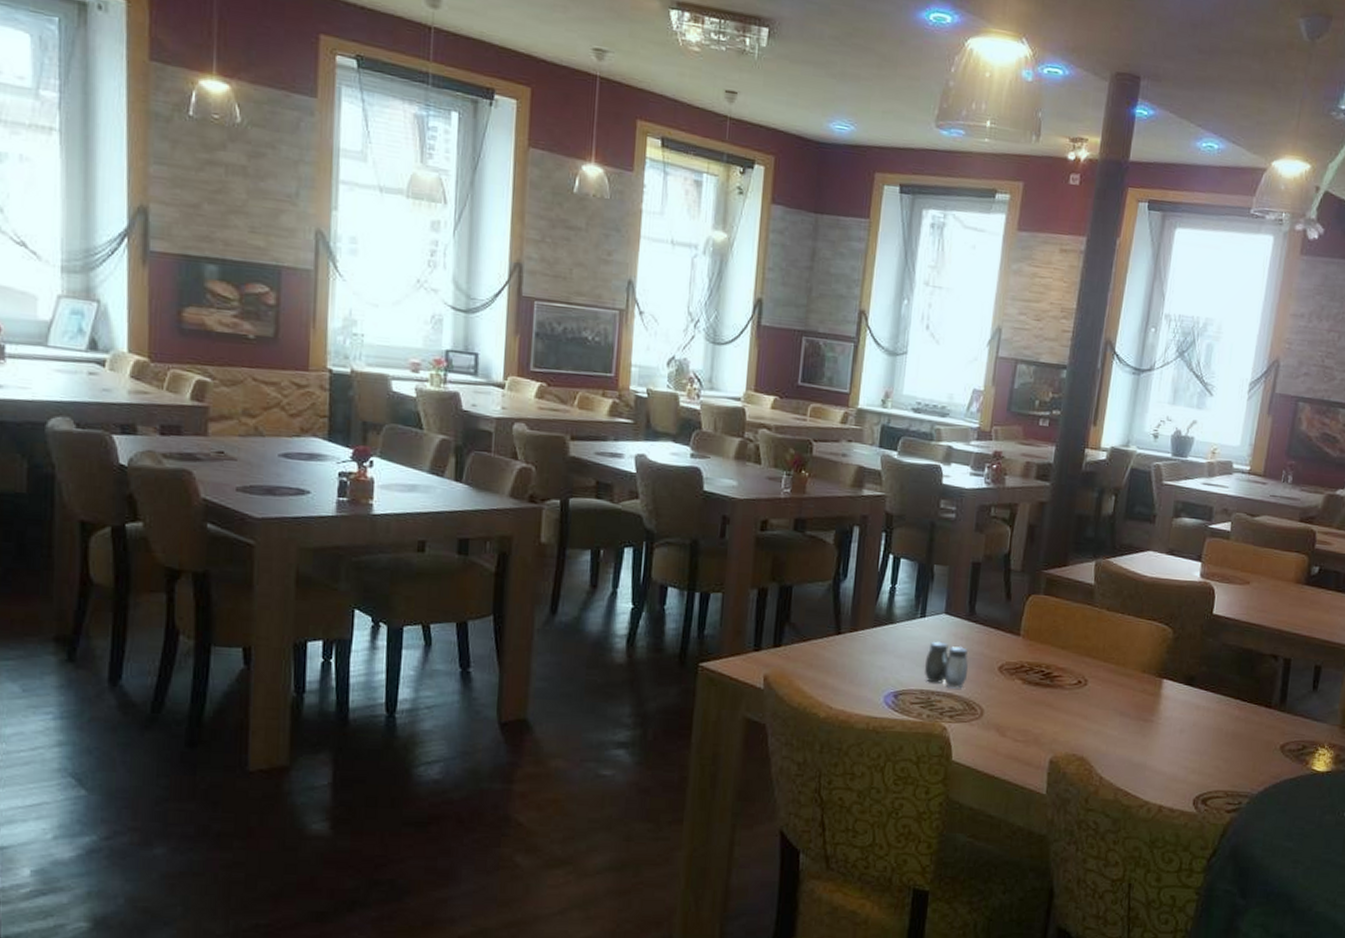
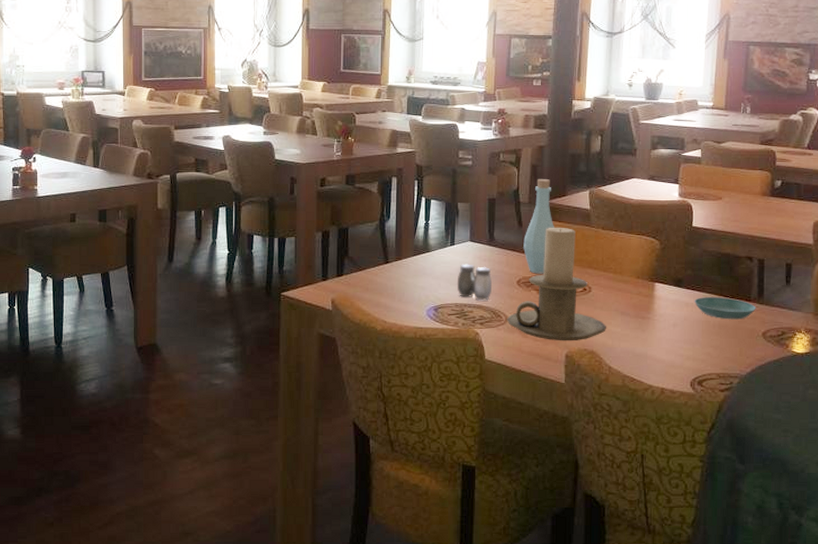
candle holder: none [982,603,1102,744] -> present [507,227,607,341]
bottle: none [1010,542,1050,660] -> present [523,178,554,274]
saucer: none [1206,699,1277,729] -> present [694,297,756,320]

